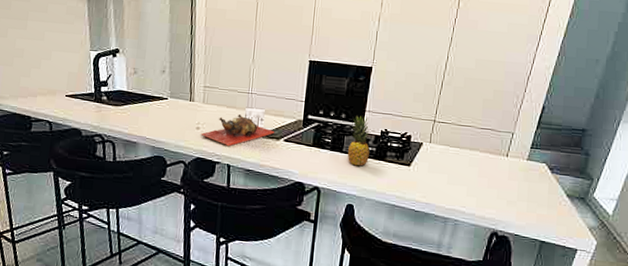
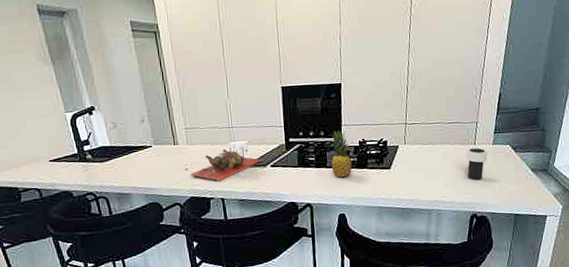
cup: none [493,160,520,196] -> present [465,148,488,180]

